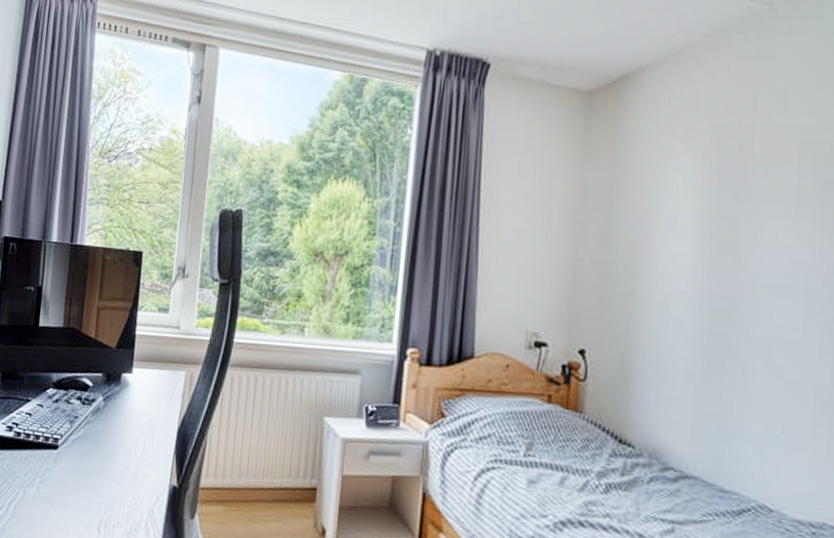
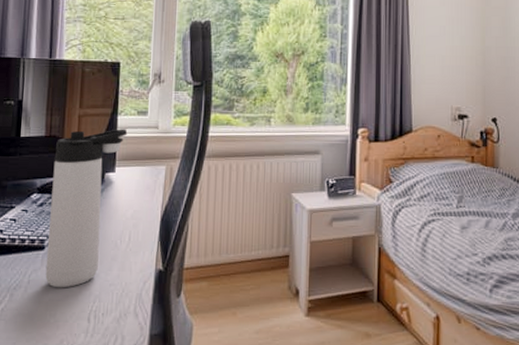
thermos bottle: none [57,324,147,493] -> present [45,129,128,288]

